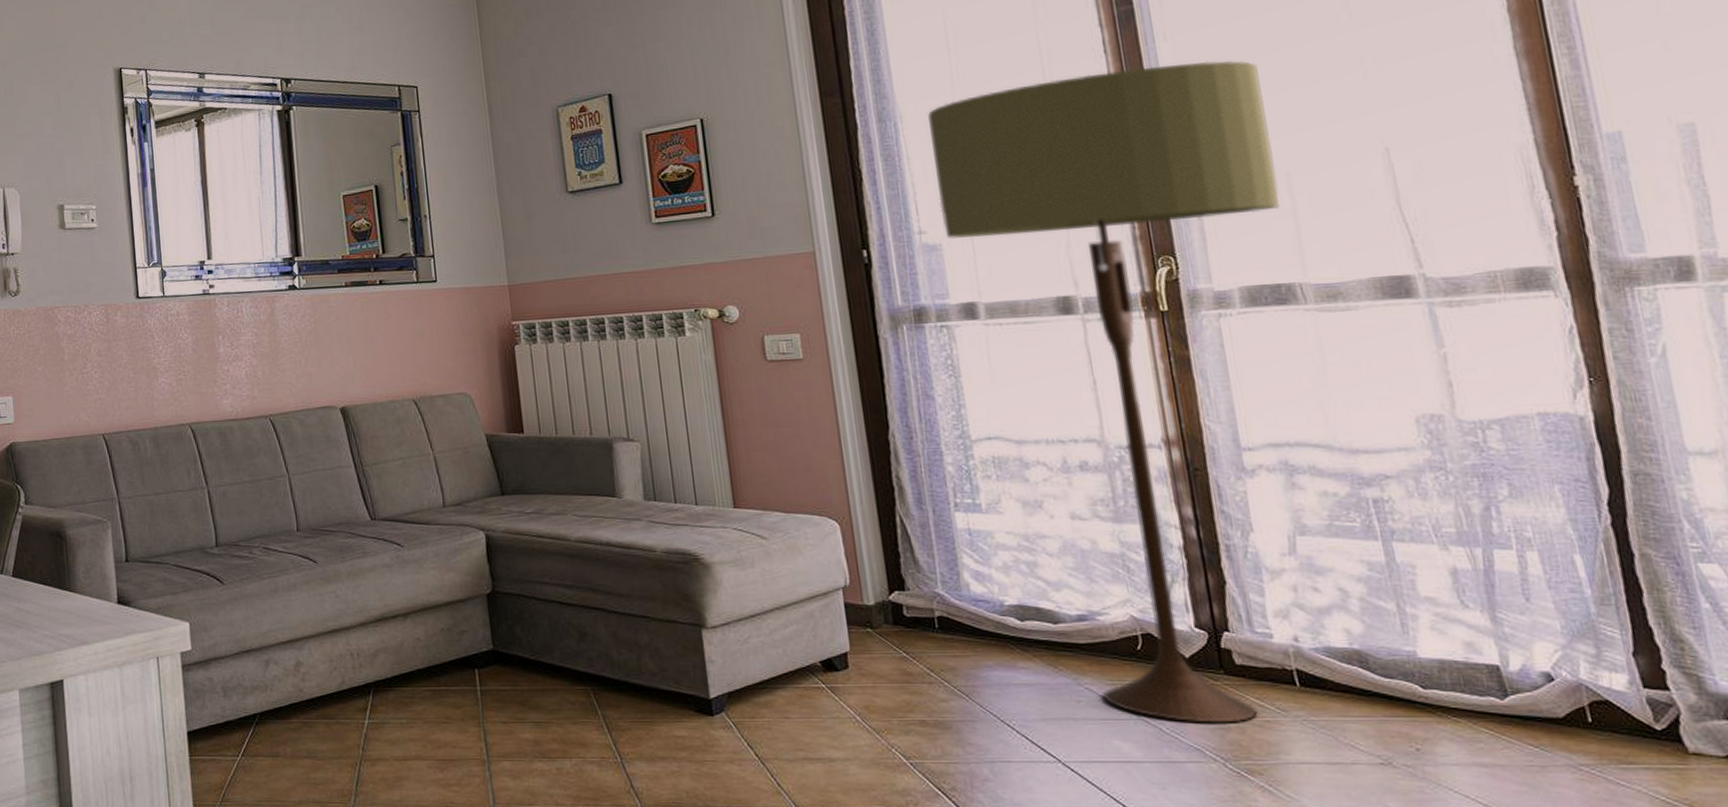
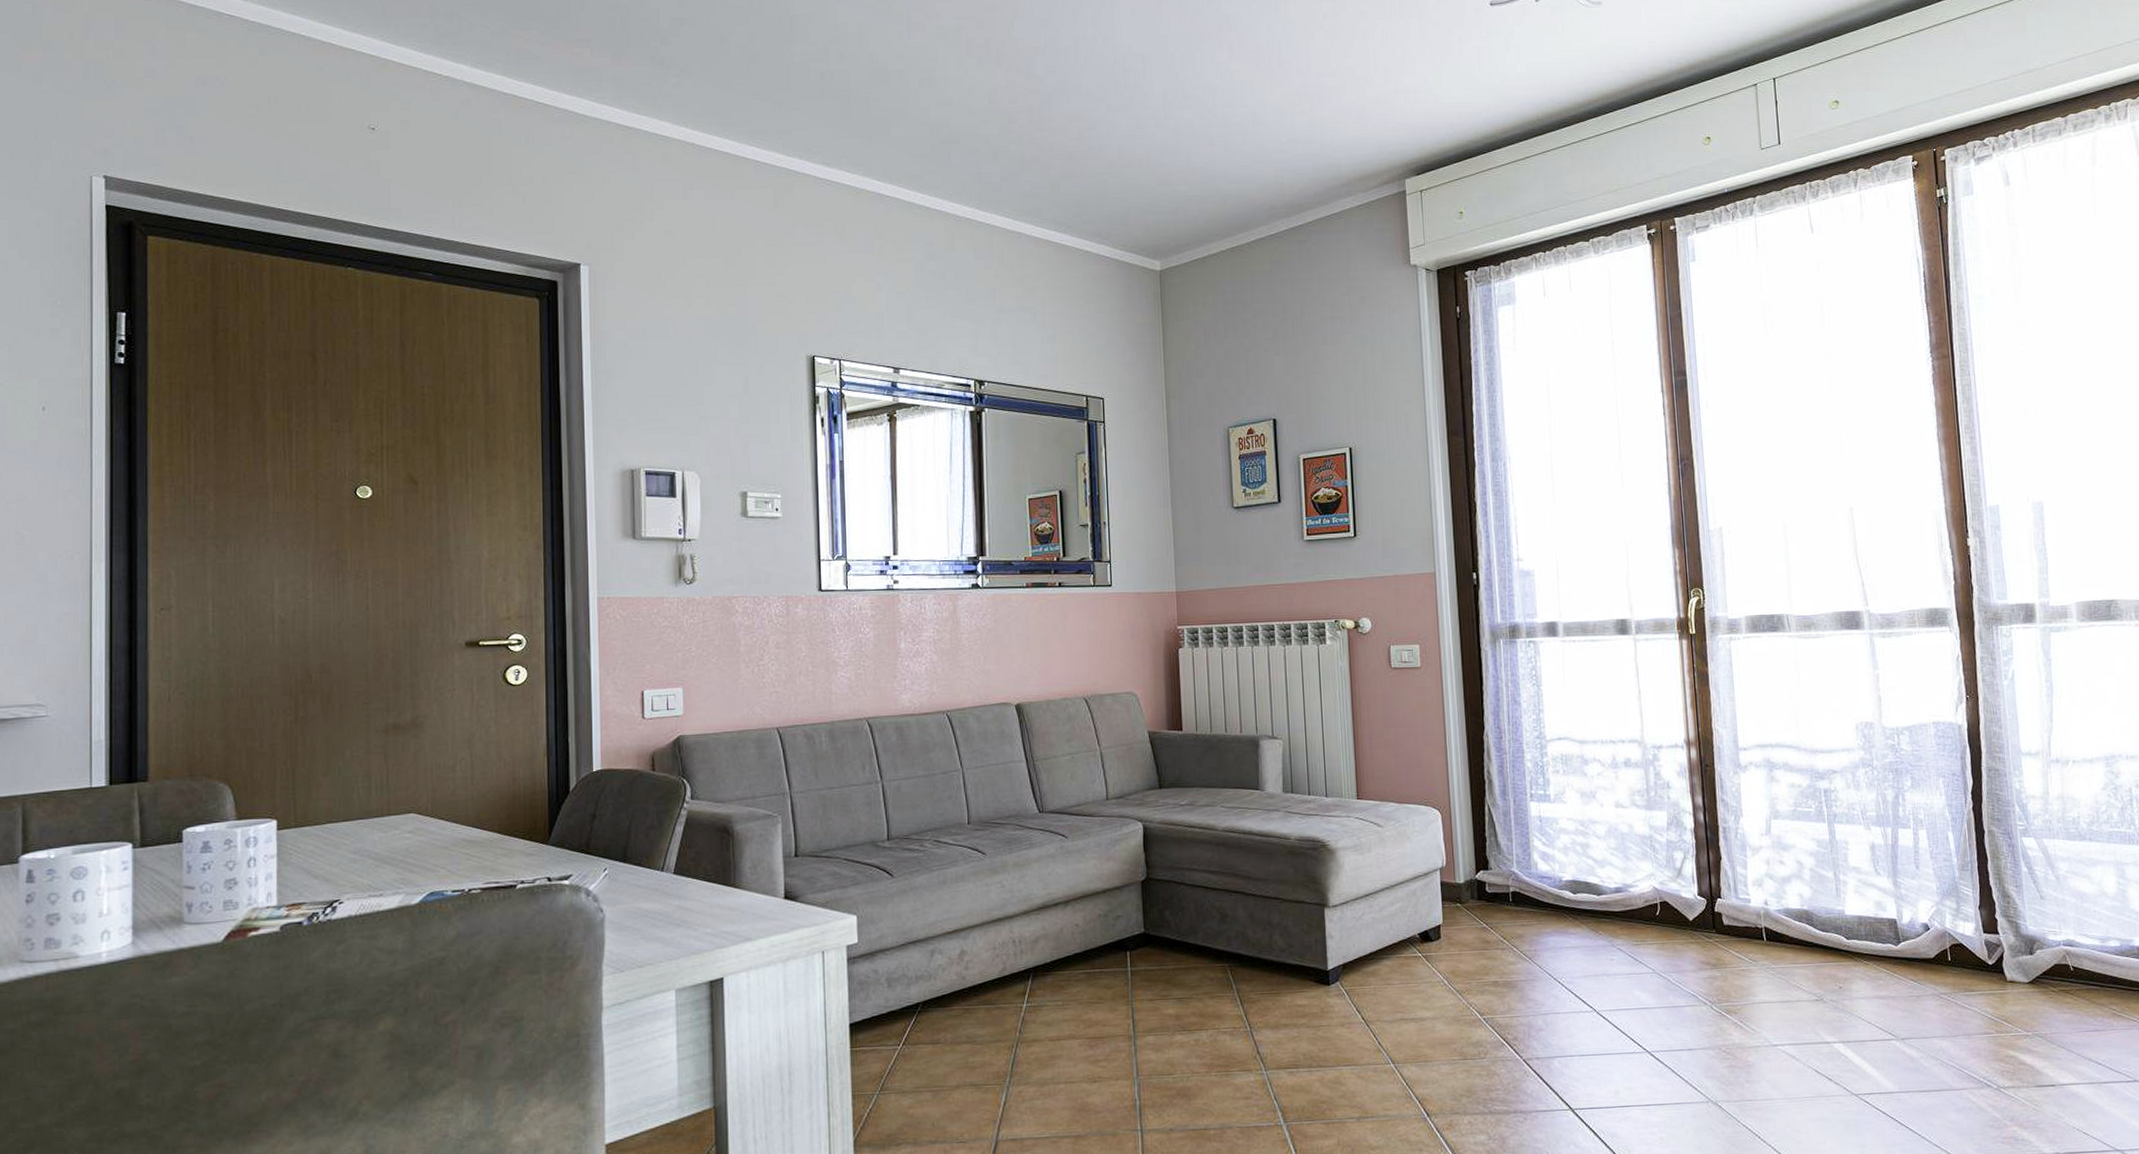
floor lamp: present [928,60,1280,723] -> none [1530,428,1777,974]

